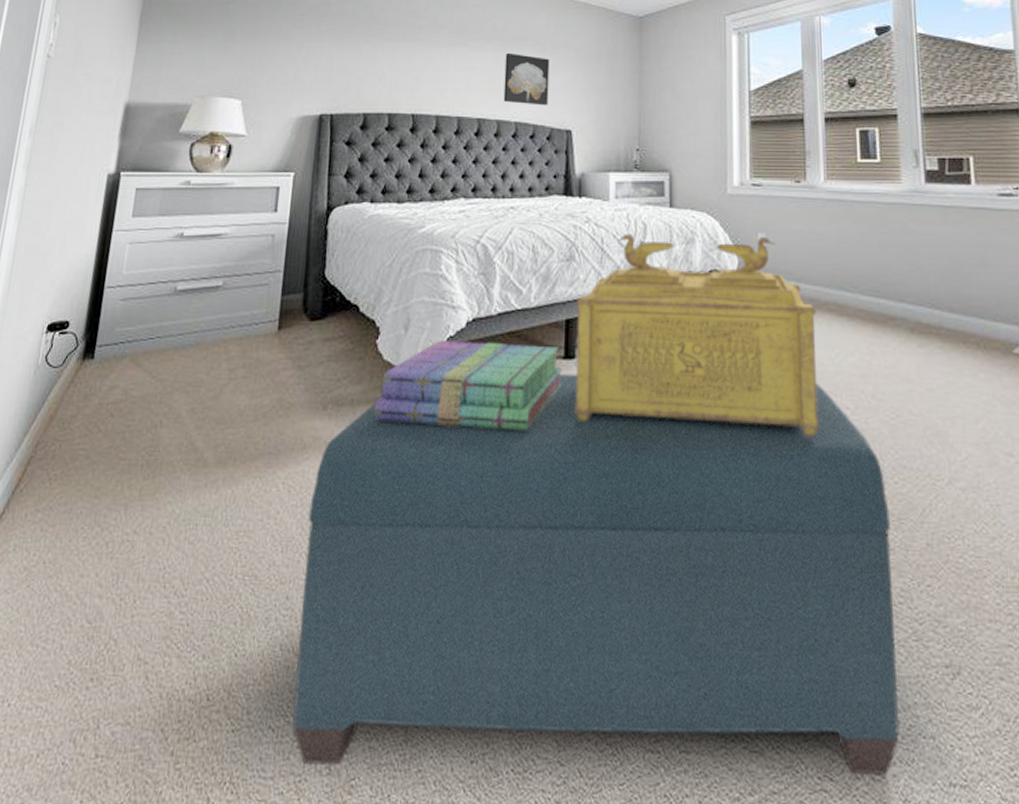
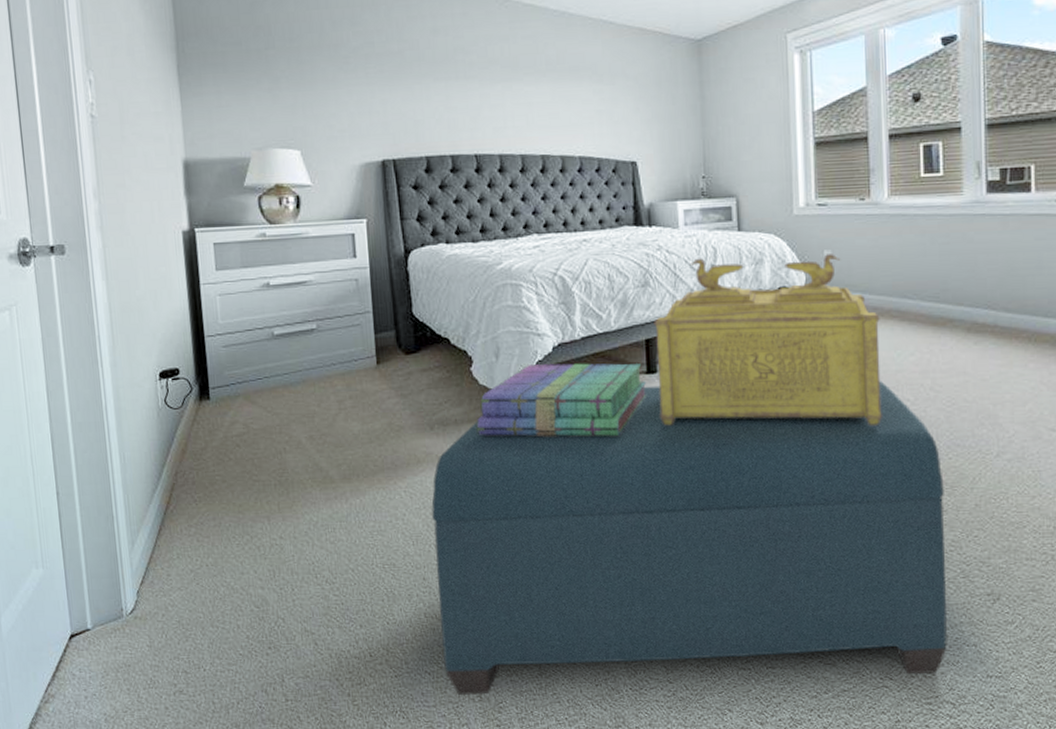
wall art: present [503,52,550,106] -> none [562,85,611,139]

